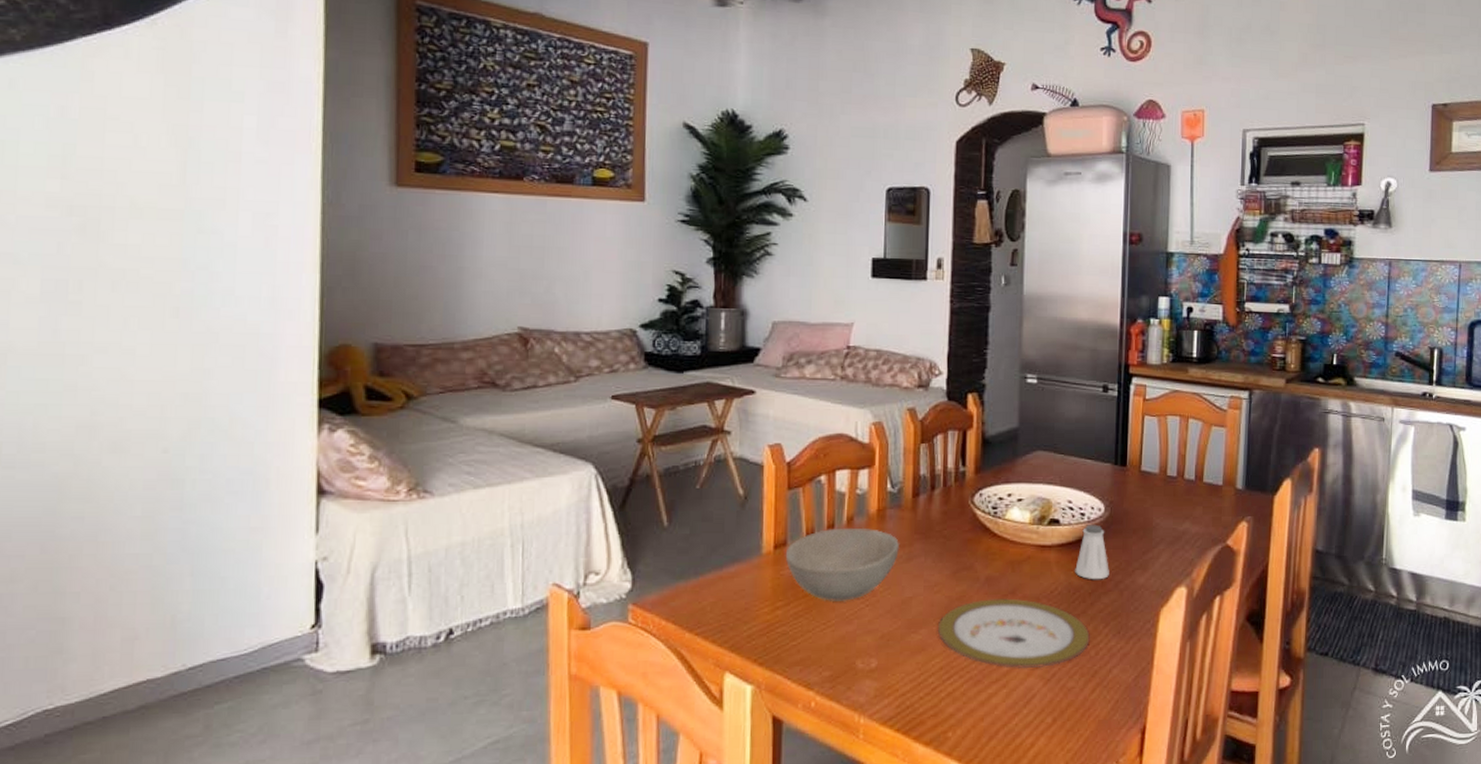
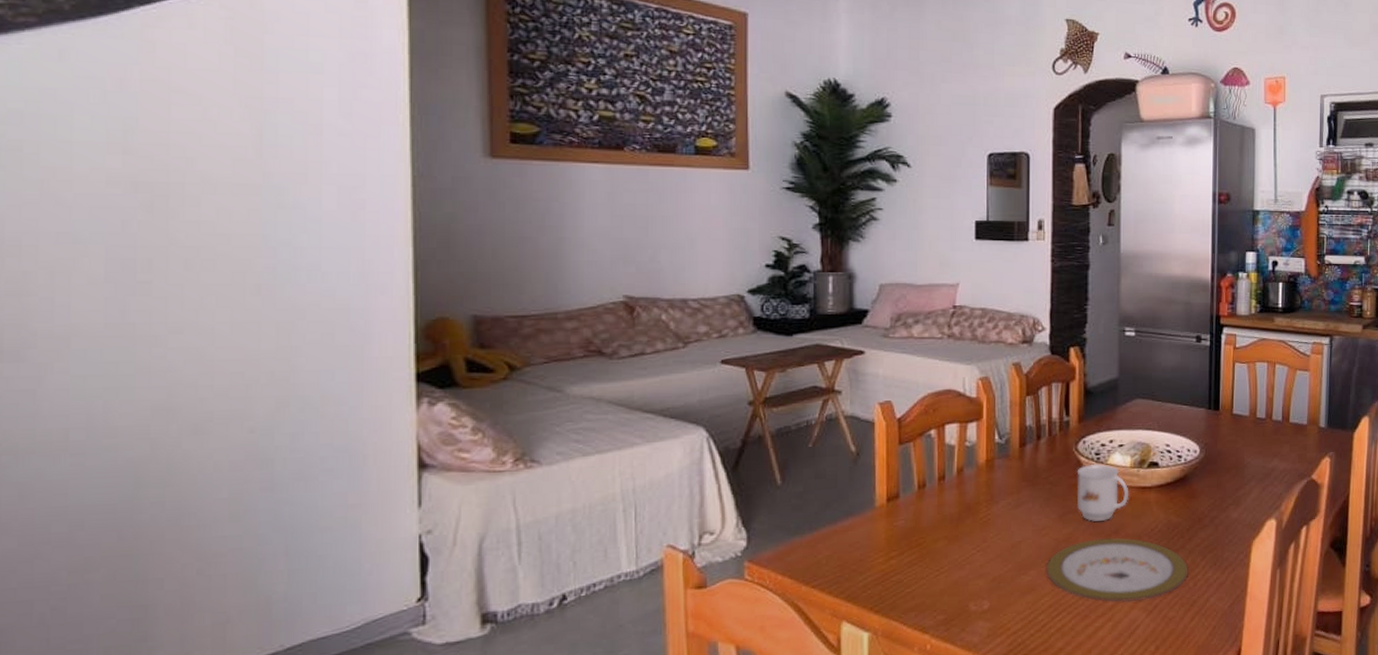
bowl: present [785,527,900,602] -> none [898,477,1009,549]
mug: none [972,518,1028,580] -> present [1077,463,1129,522]
saltshaker: present [1075,525,1109,579] -> none [1174,465,1205,516]

